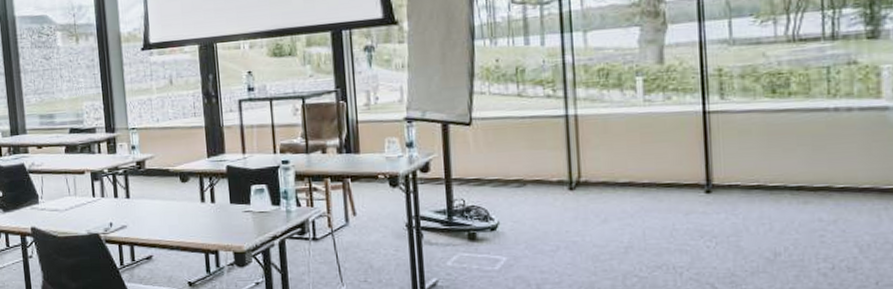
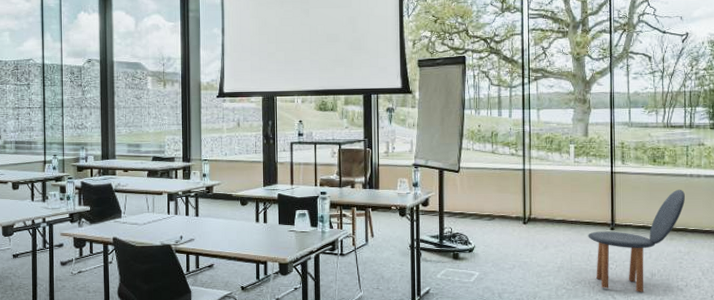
chair: none [669,130,827,279] -> present [588,189,685,292]

